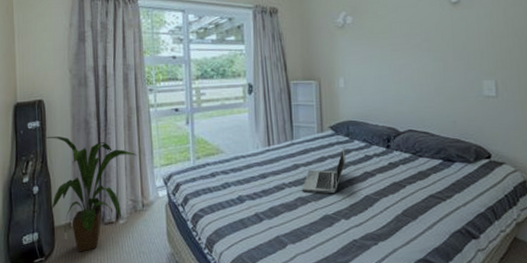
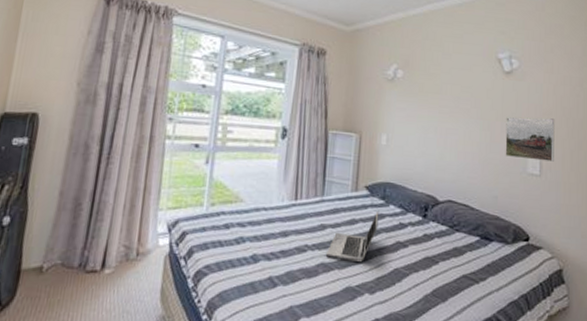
house plant: present [45,136,137,252] -> none [20,157,141,305]
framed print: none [457,41,510,84] -> present [505,117,555,162]

